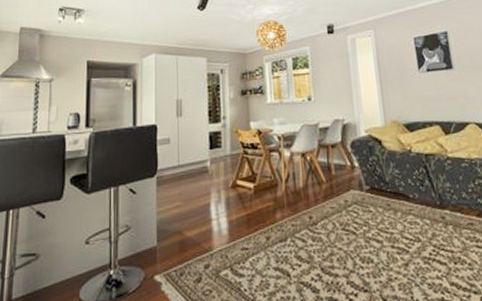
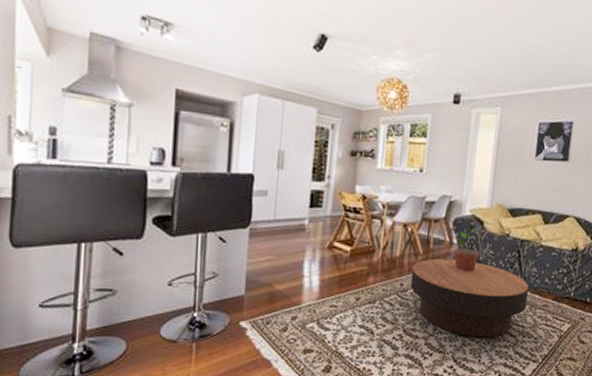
coffee table: none [318,183,450,270] -> present [410,258,529,338]
potted plant: none [357,148,386,196] -> present [454,228,480,272]

